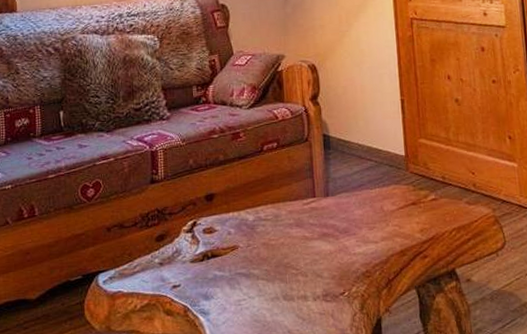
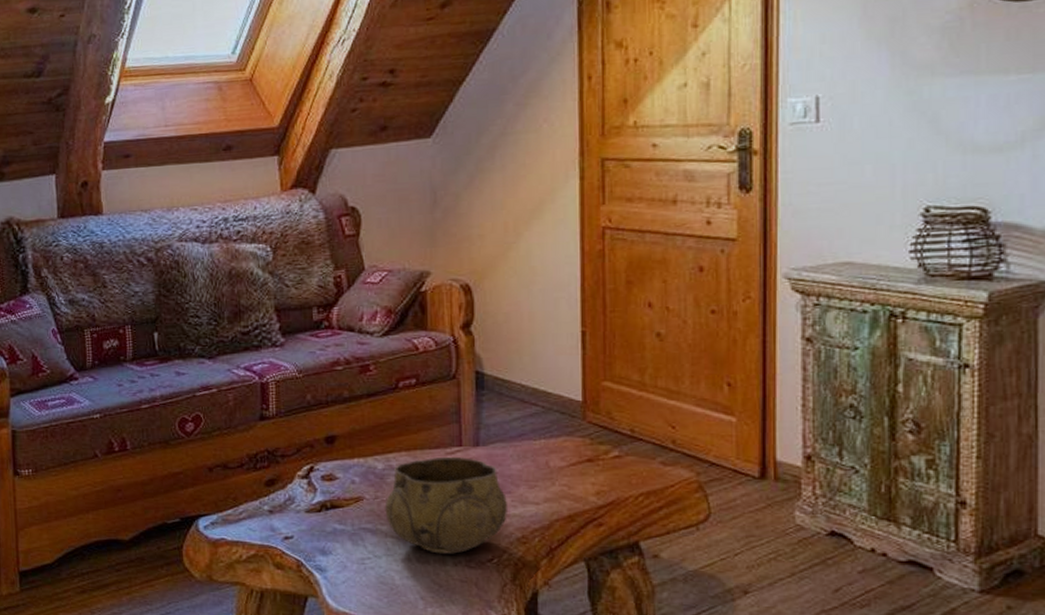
decorative bowl: none [256,207,354,291] -> present [385,457,508,554]

